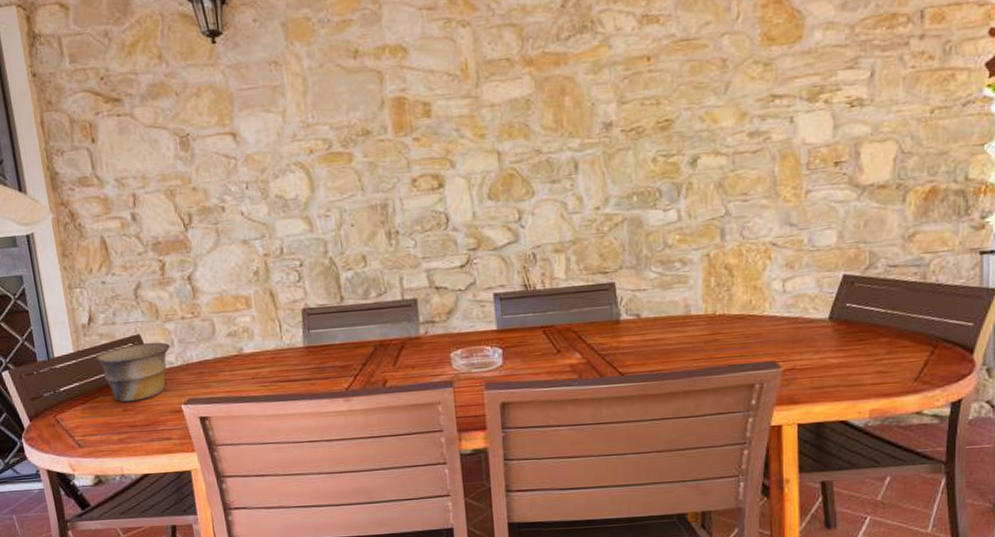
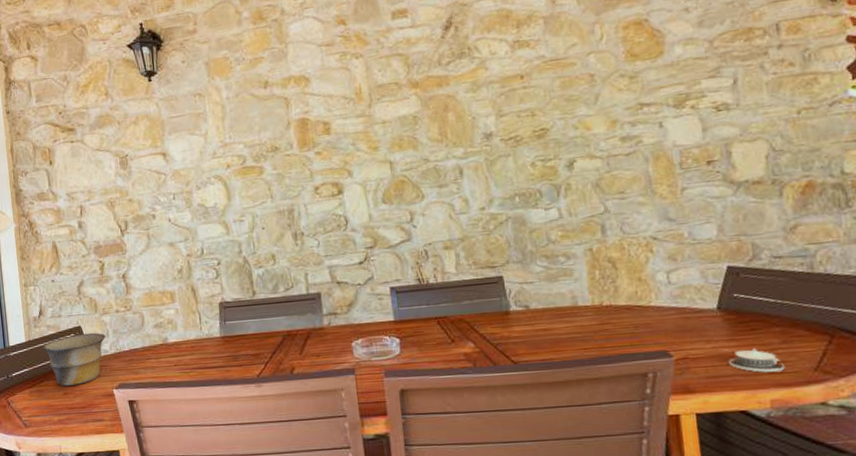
architectural model: none [834,359,887,383] -> present [728,348,785,372]

